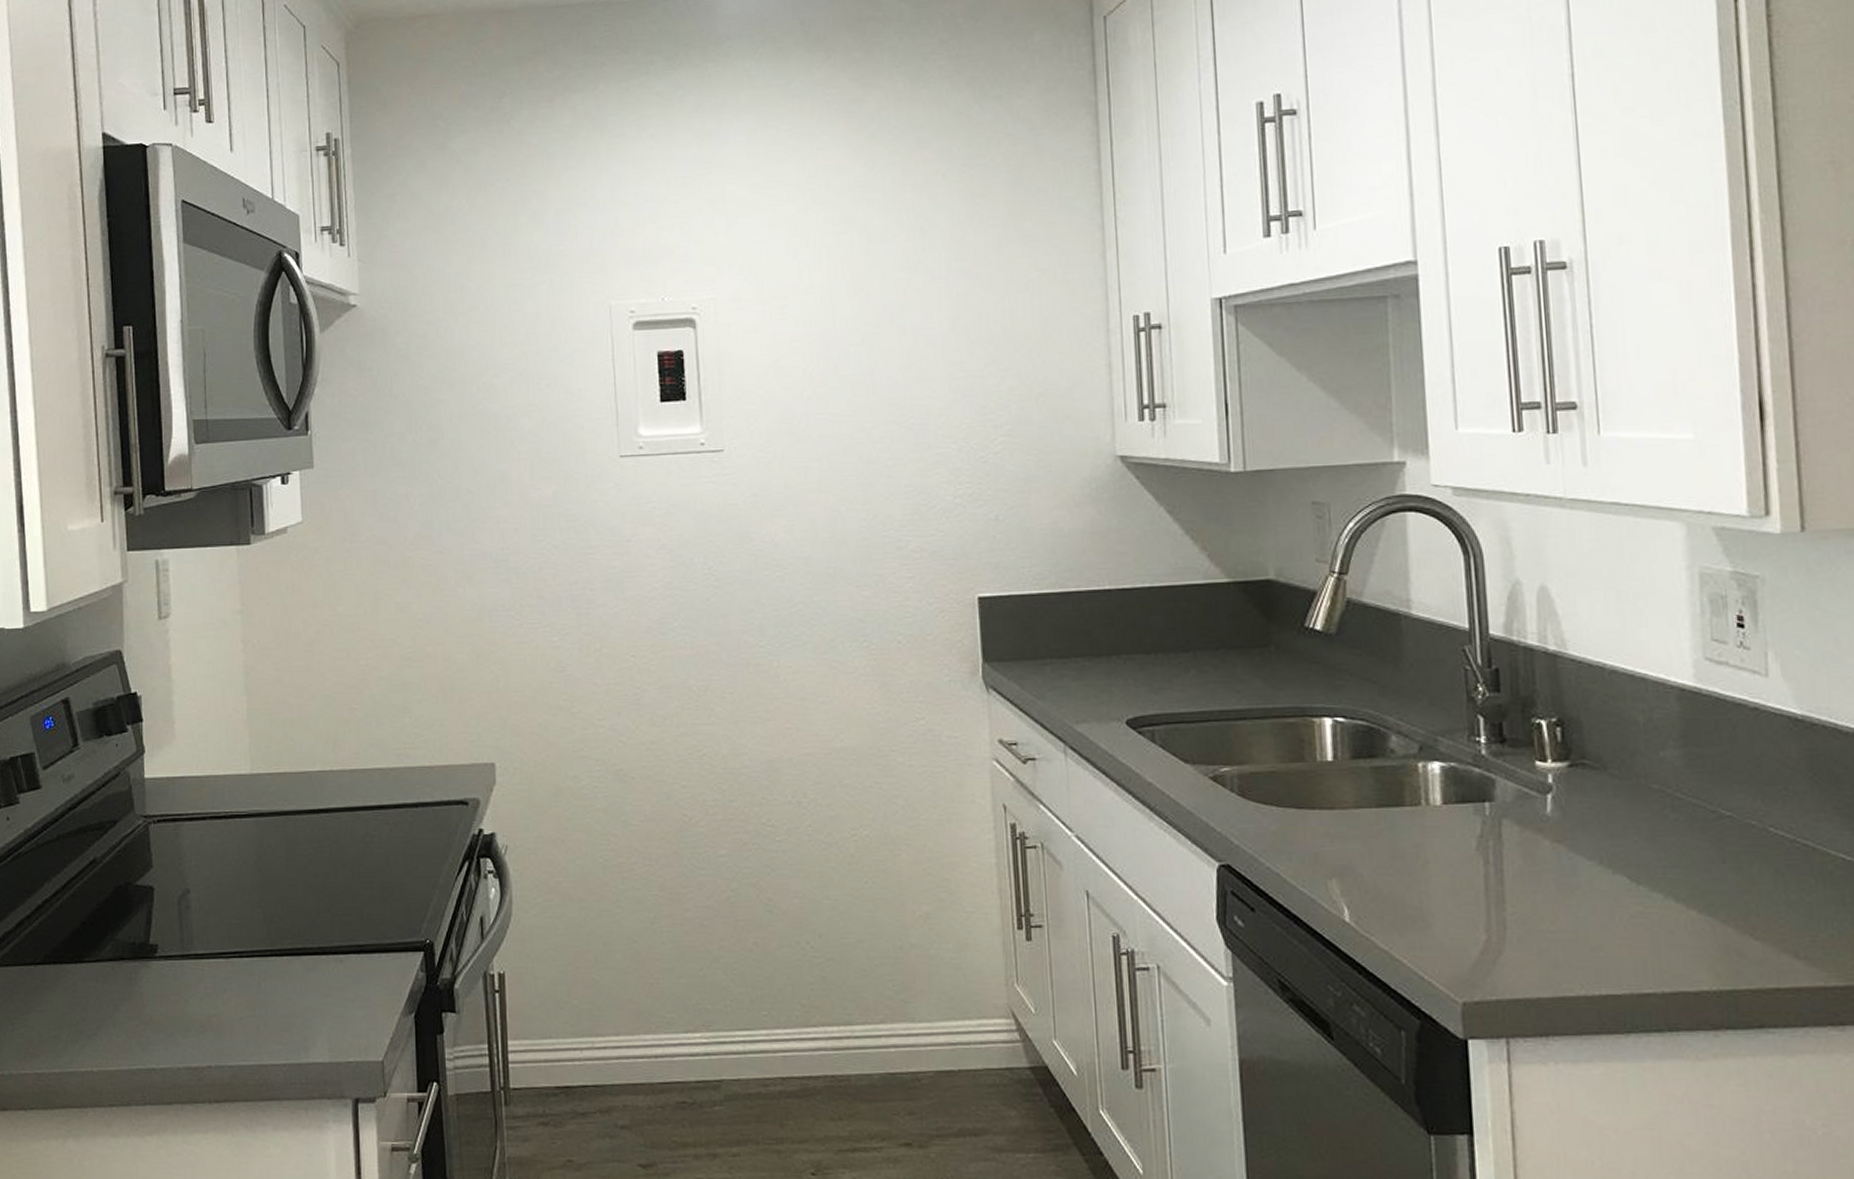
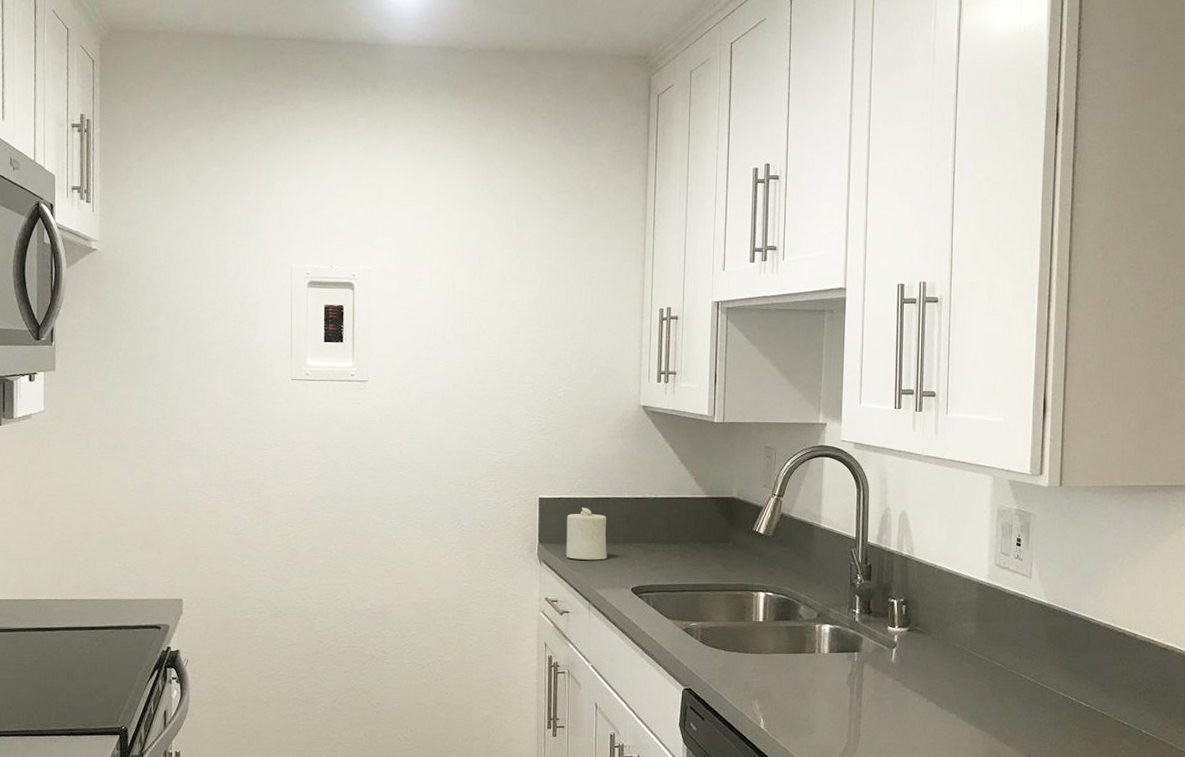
candle: none [1021,606,1086,683] -> present [566,507,607,560]

